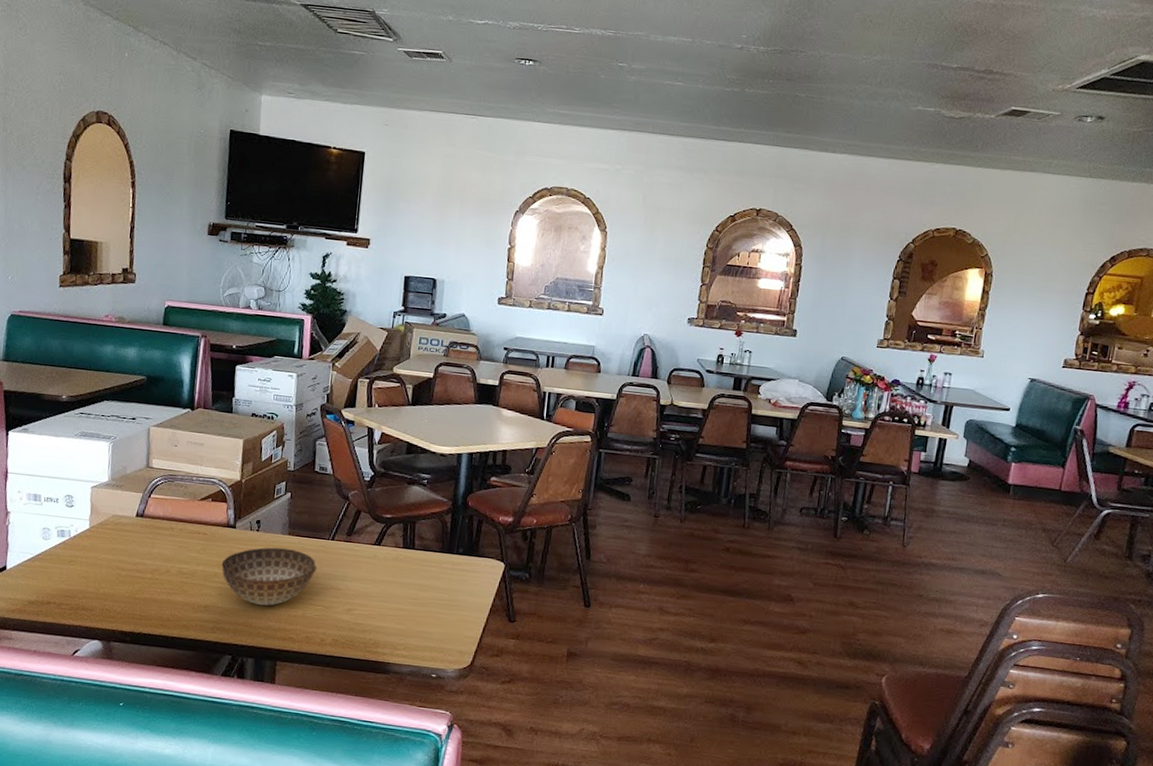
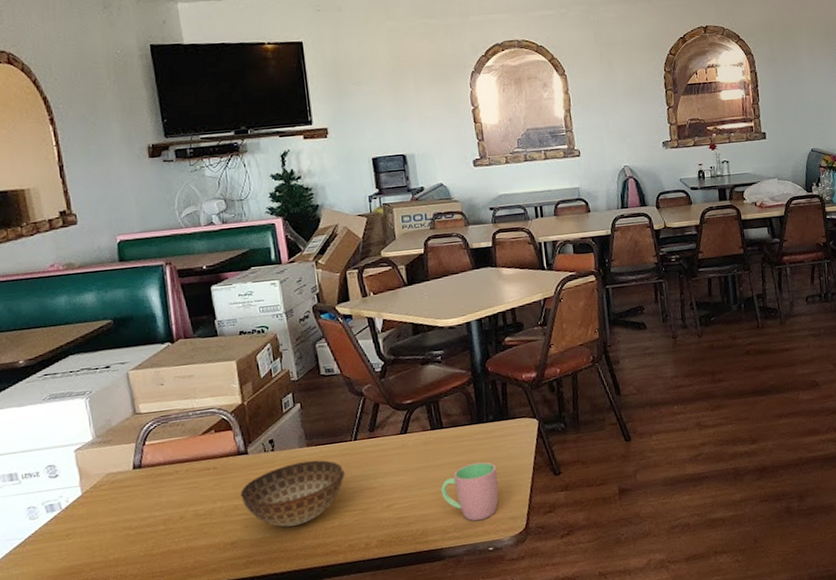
cup: none [399,590,455,646] -> present [441,462,499,521]

